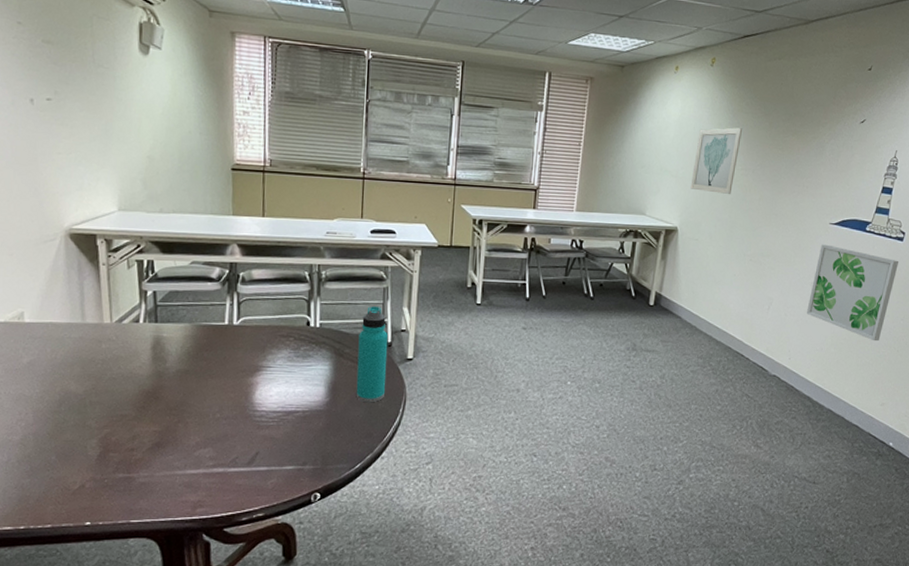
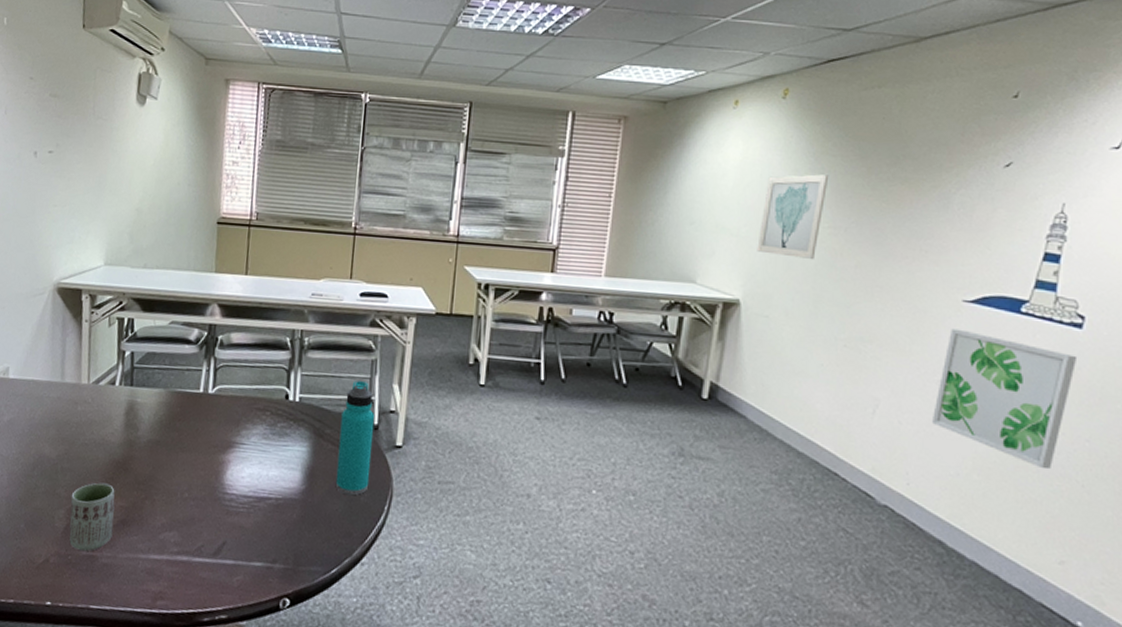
cup: none [102,412,148,474] -> present [69,482,115,552]

